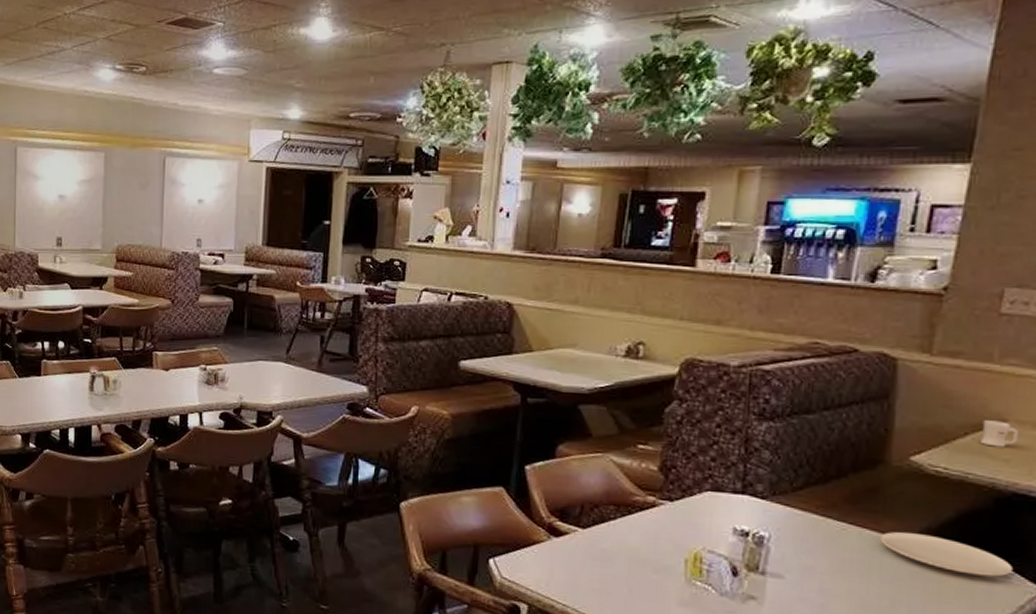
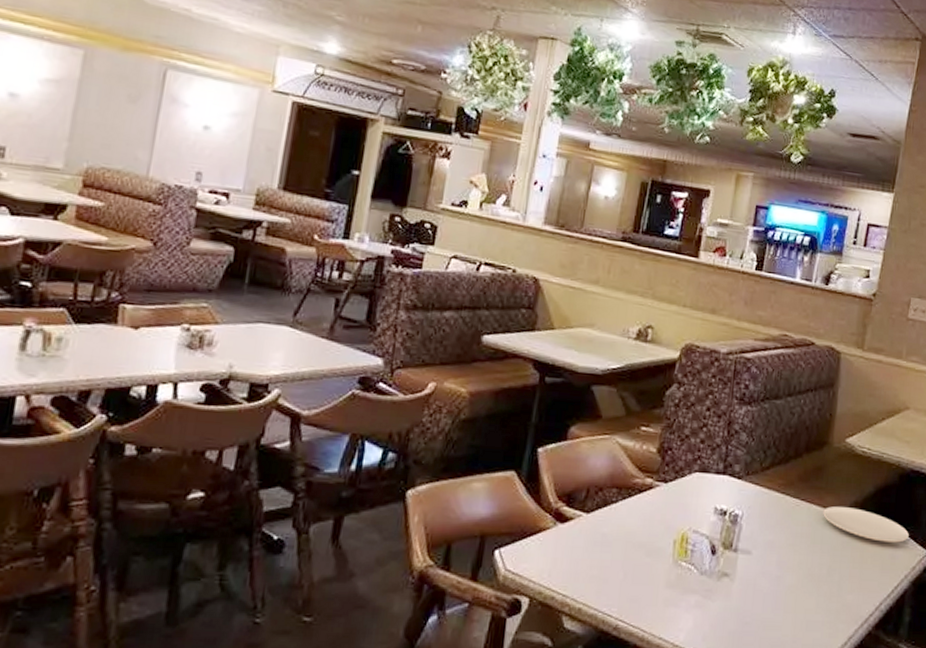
mug: present [979,420,1019,448] -> none [891,408,917,431]

